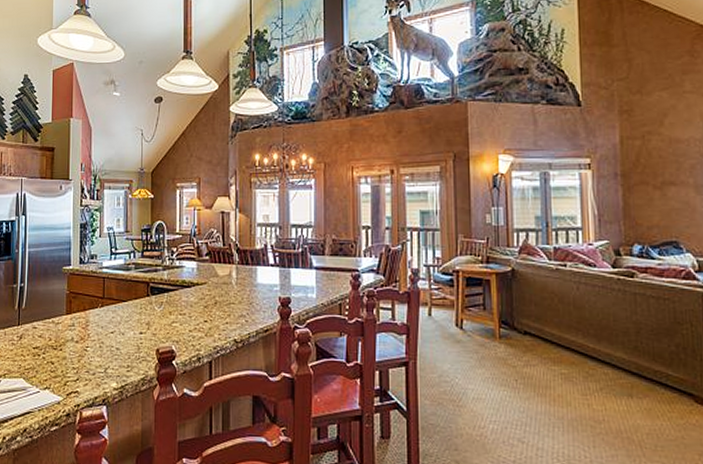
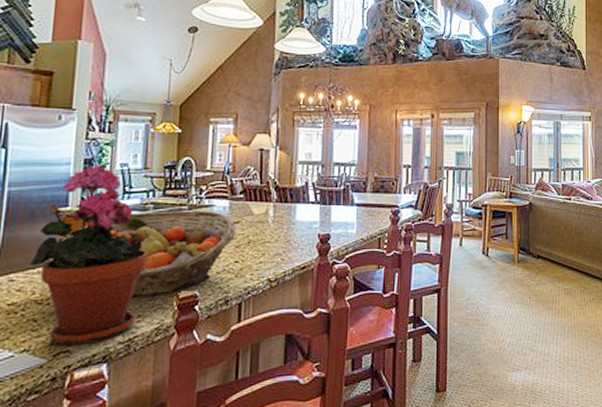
potted plant: none [47,230,134,388] -> present [30,166,150,346]
fruit basket: none [60,271,204,348] -> present [50,210,236,296]

